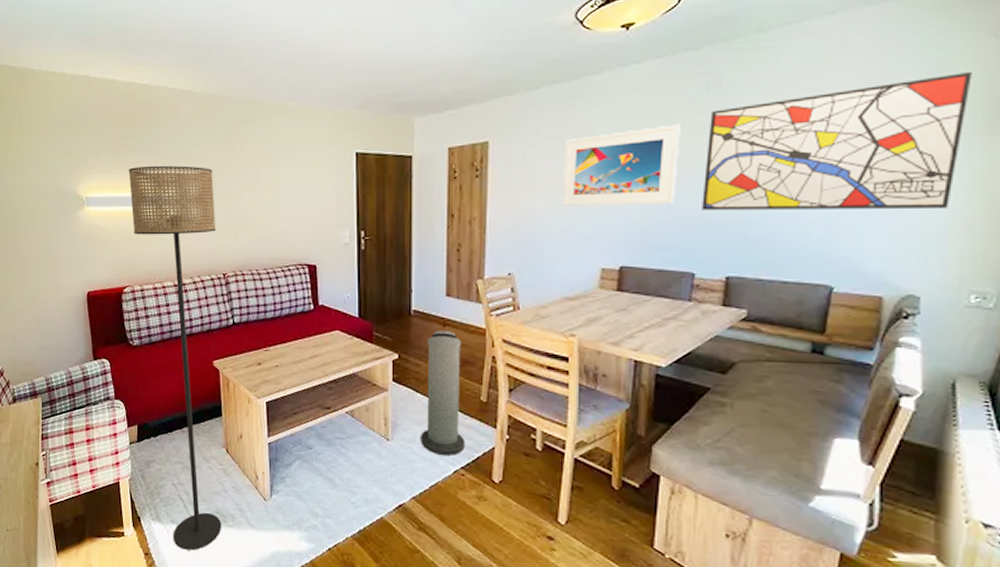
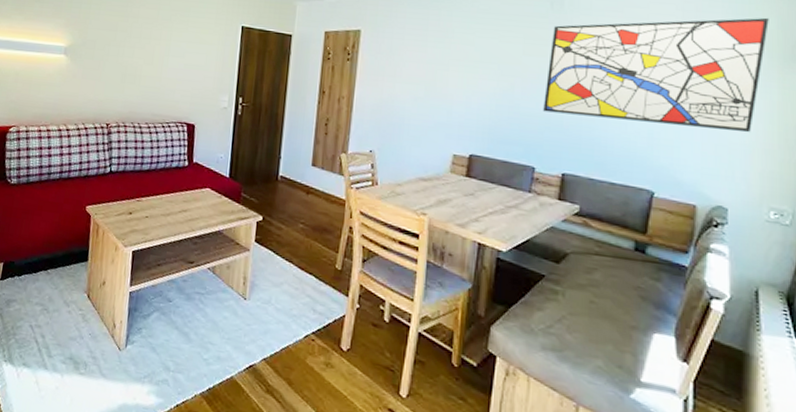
floor lamp: present [128,165,222,551] -> none [22,16,109,397]
air purifier: present [420,331,465,456] -> none [276,197,322,320]
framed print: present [561,124,681,206] -> none [421,33,528,103]

